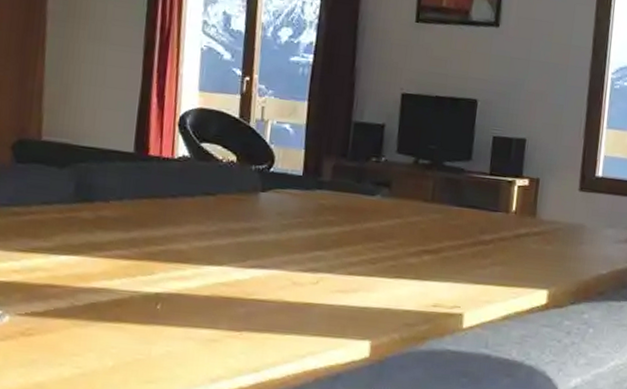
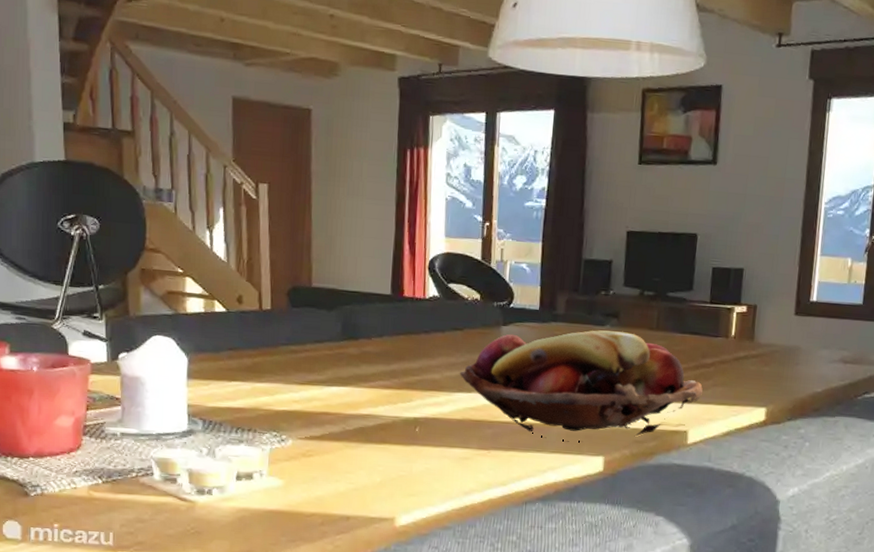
fruit basket: none [209,200,480,324] -> present [459,330,703,442]

